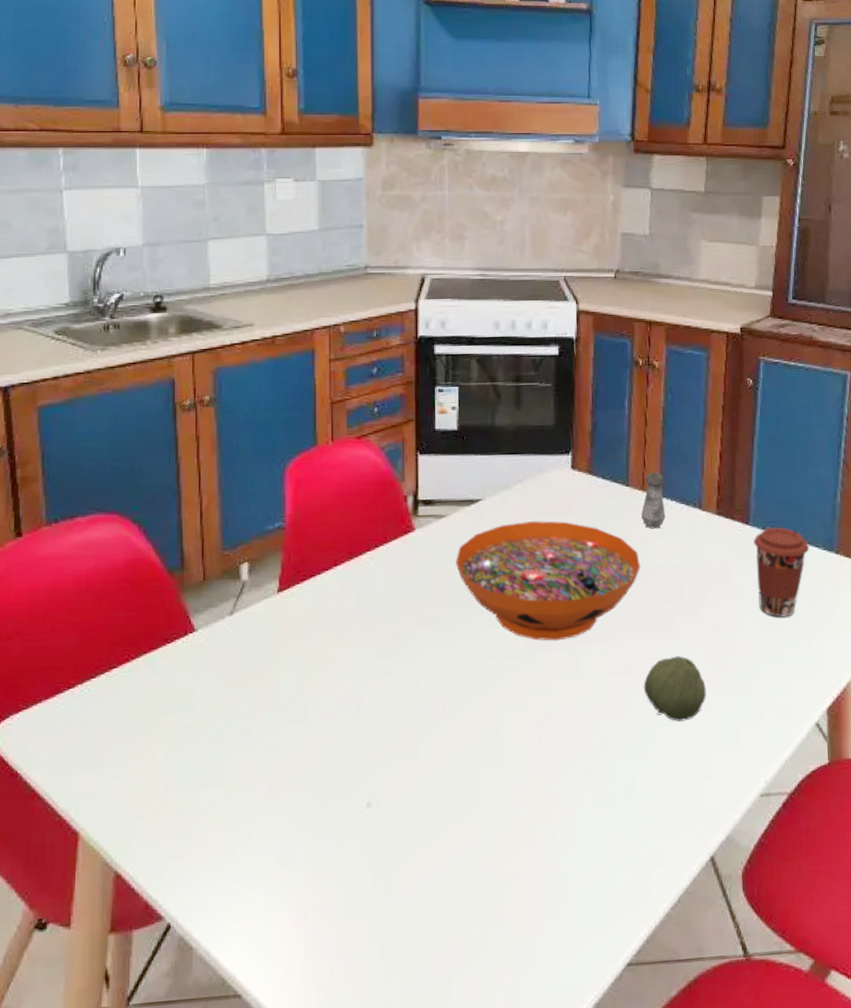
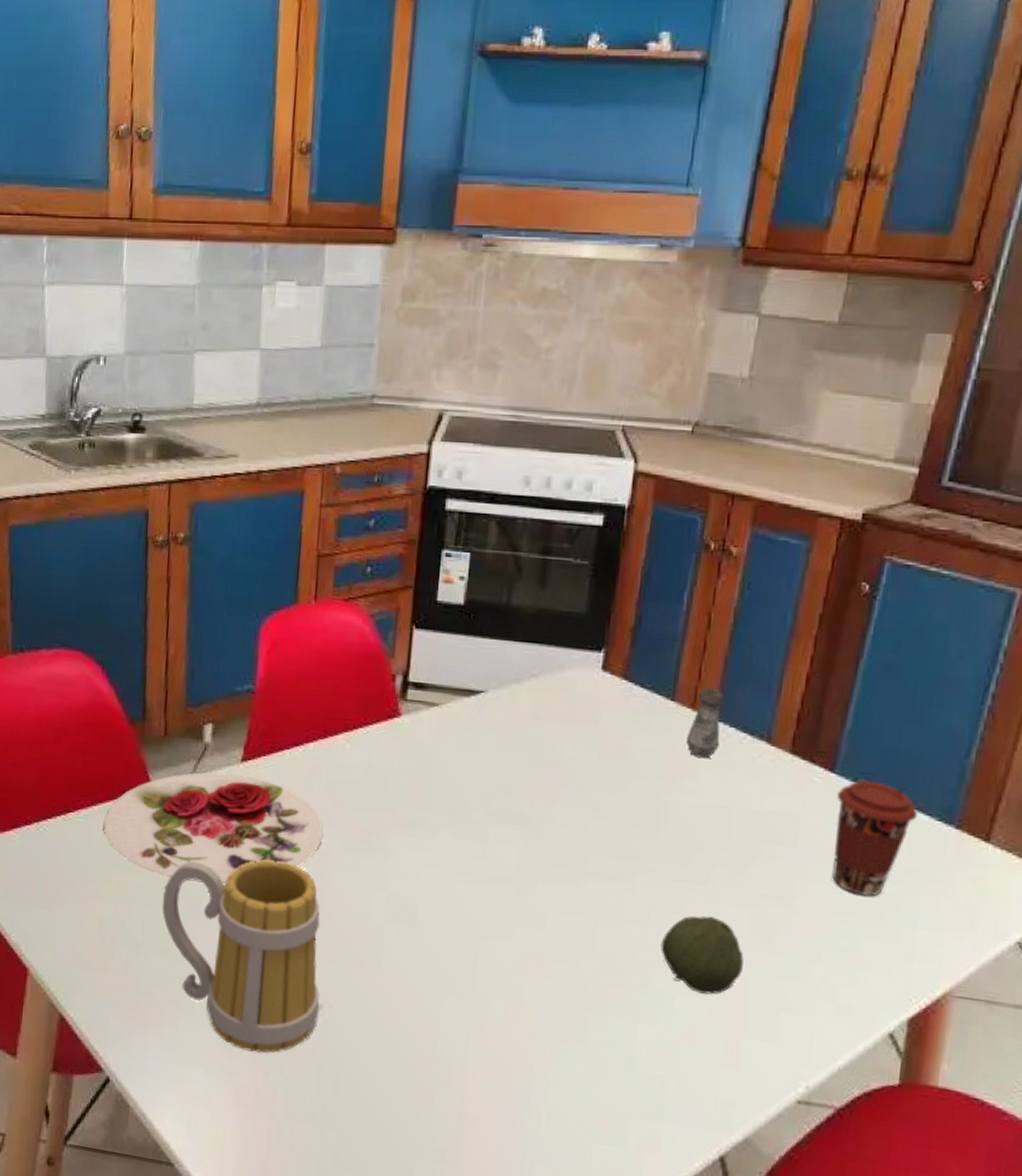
plate: none [148,605,358,713] -> present [103,772,324,883]
mug: none [212,676,368,864] -> present [162,859,321,1053]
decorative bowl: present [456,520,641,641] -> none [445,724,678,872]

